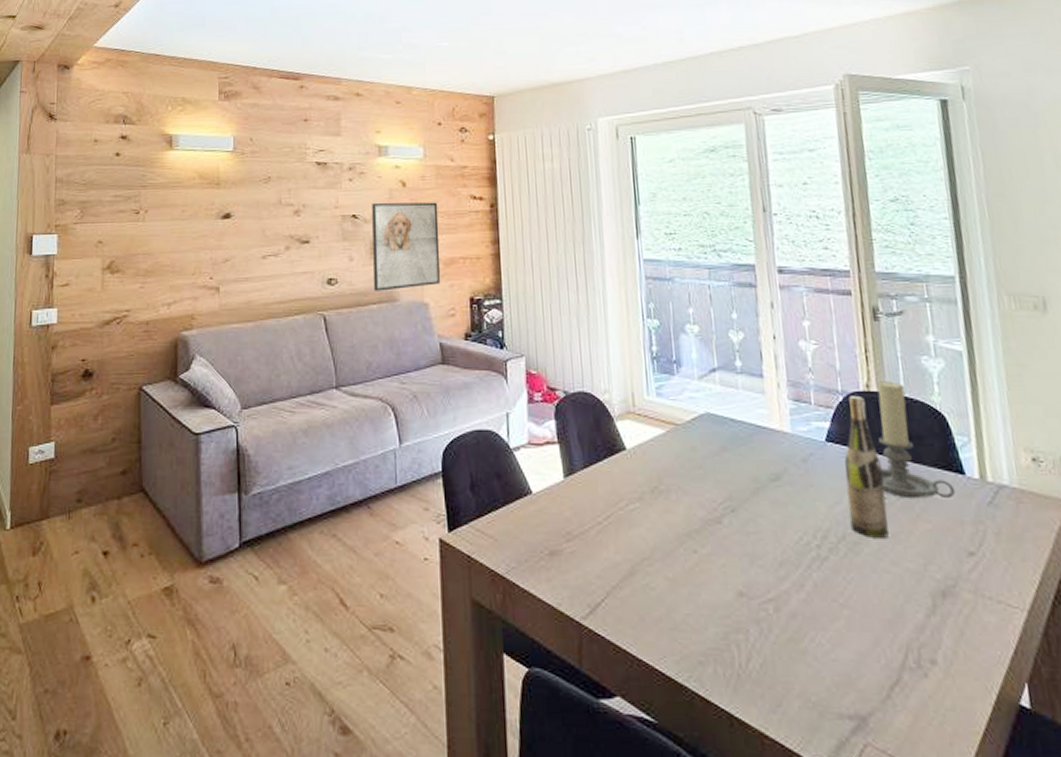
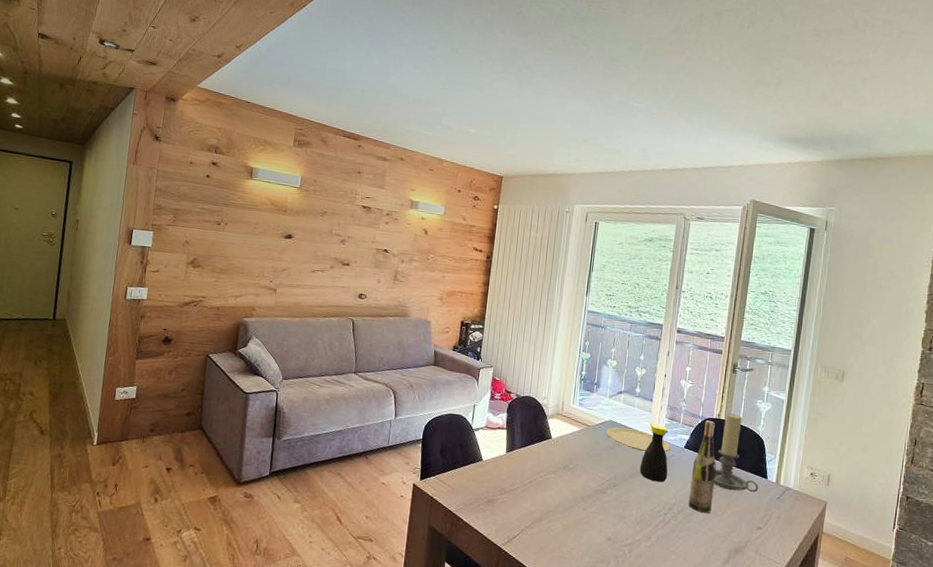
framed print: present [372,202,441,291] -> none [393,242,449,309]
plate: none [705,420,805,454] -> present [607,427,671,452]
bottle: none [764,410,809,498] -> present [639,423,669,483]

